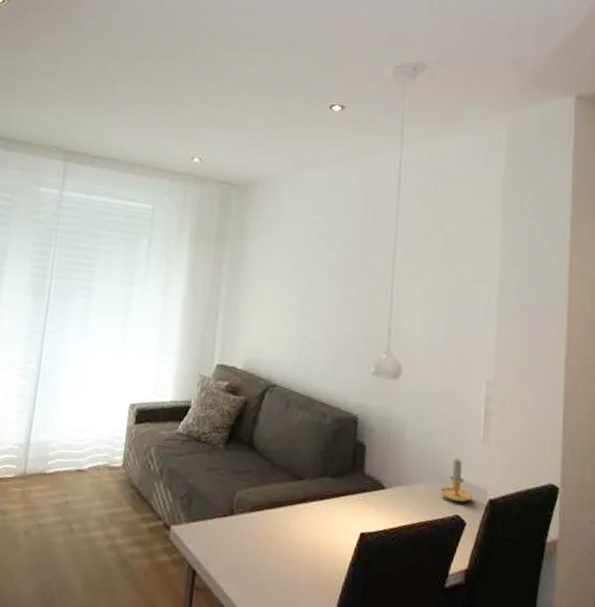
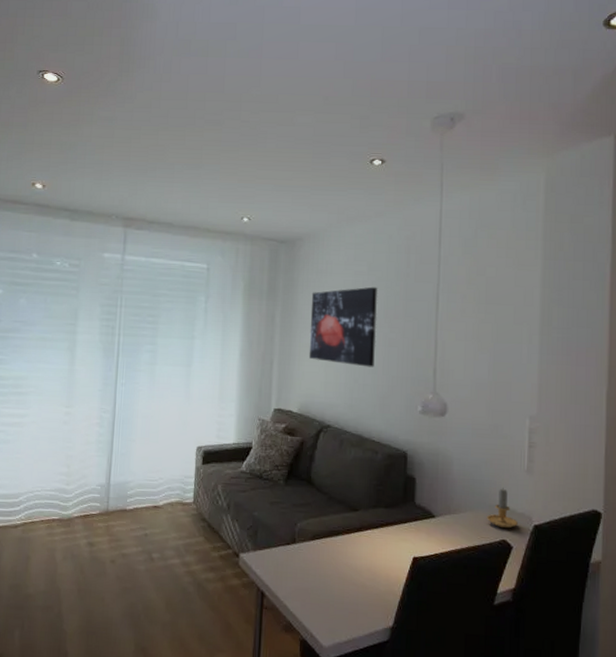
wall art: none [257,237,332,324] -> present [308,286,377,368]

